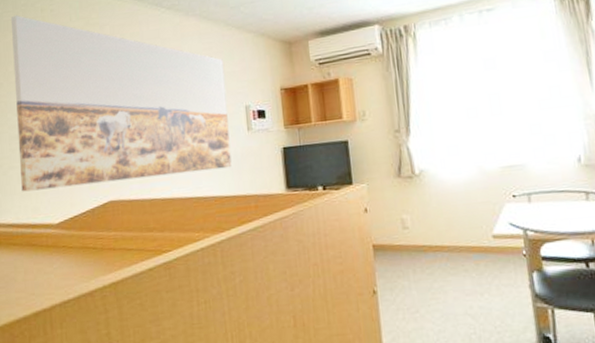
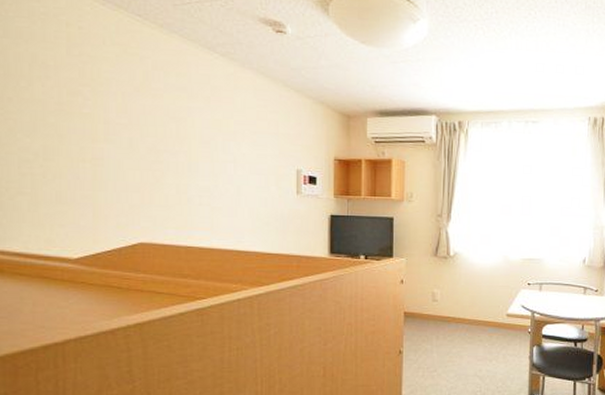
wall art: present [10,15,232,192] -> none [25,23,278,227]

